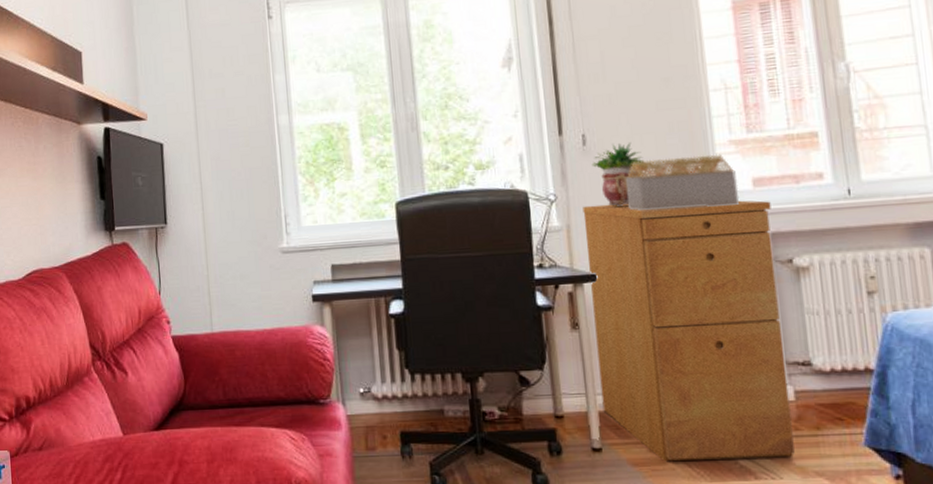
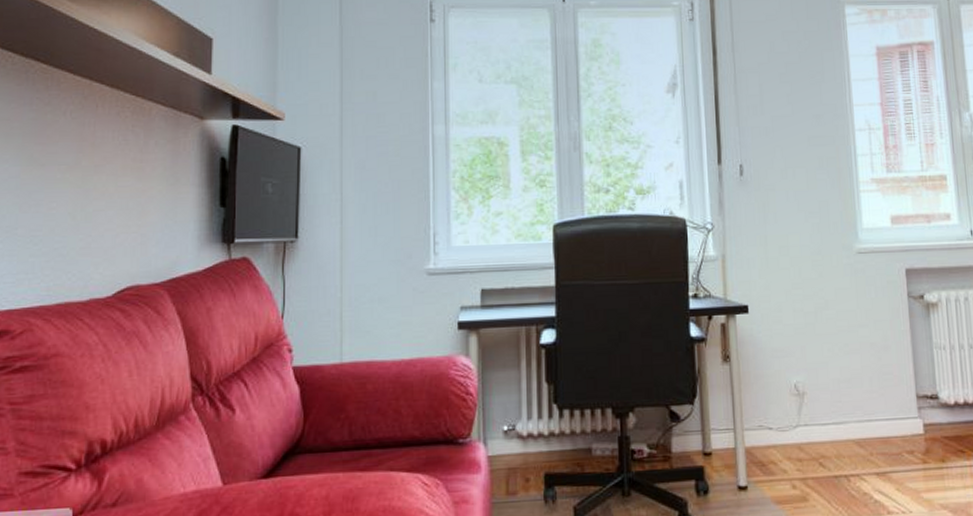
filing cabinet: present [582,200,795,461] -> none [738,235,923,498]
potted plant: present [591,143,647,207] -> none [747,176,798,238]
architectural model: present [626,154,740,211] -> none [779,191,879,244]

